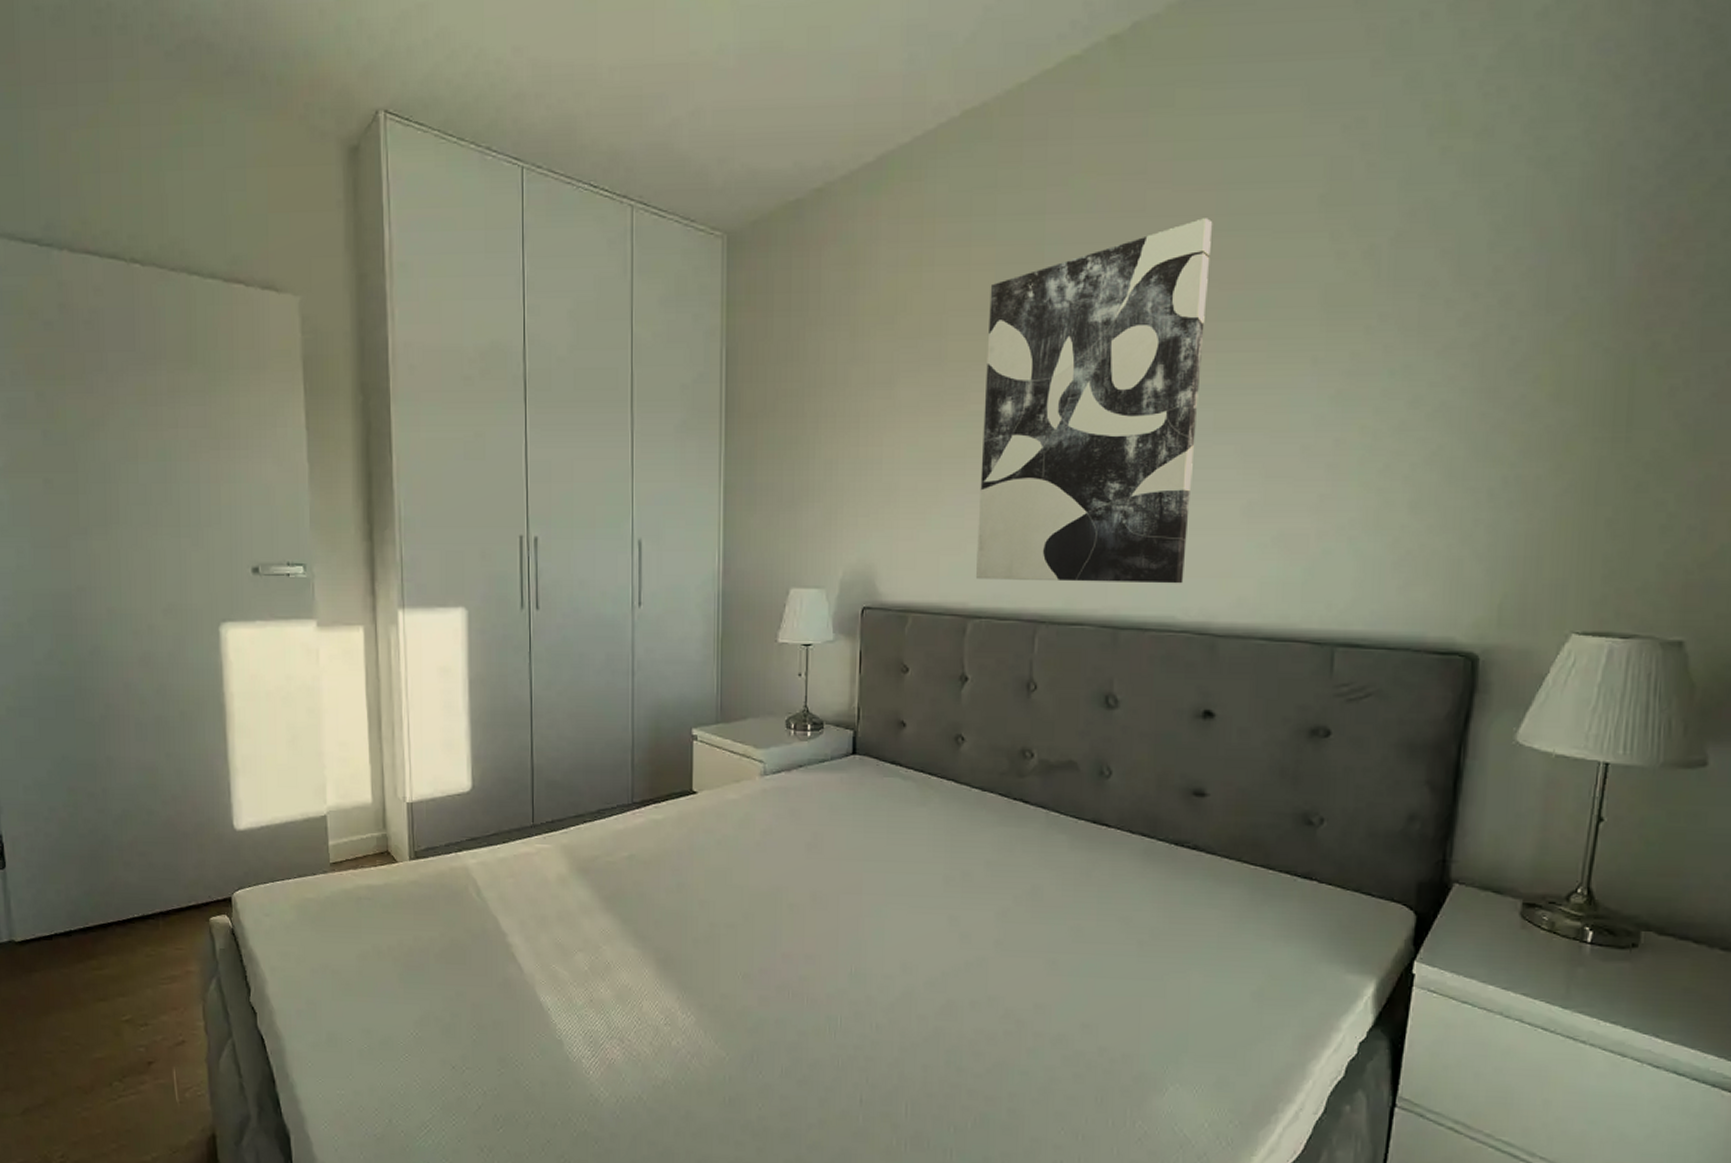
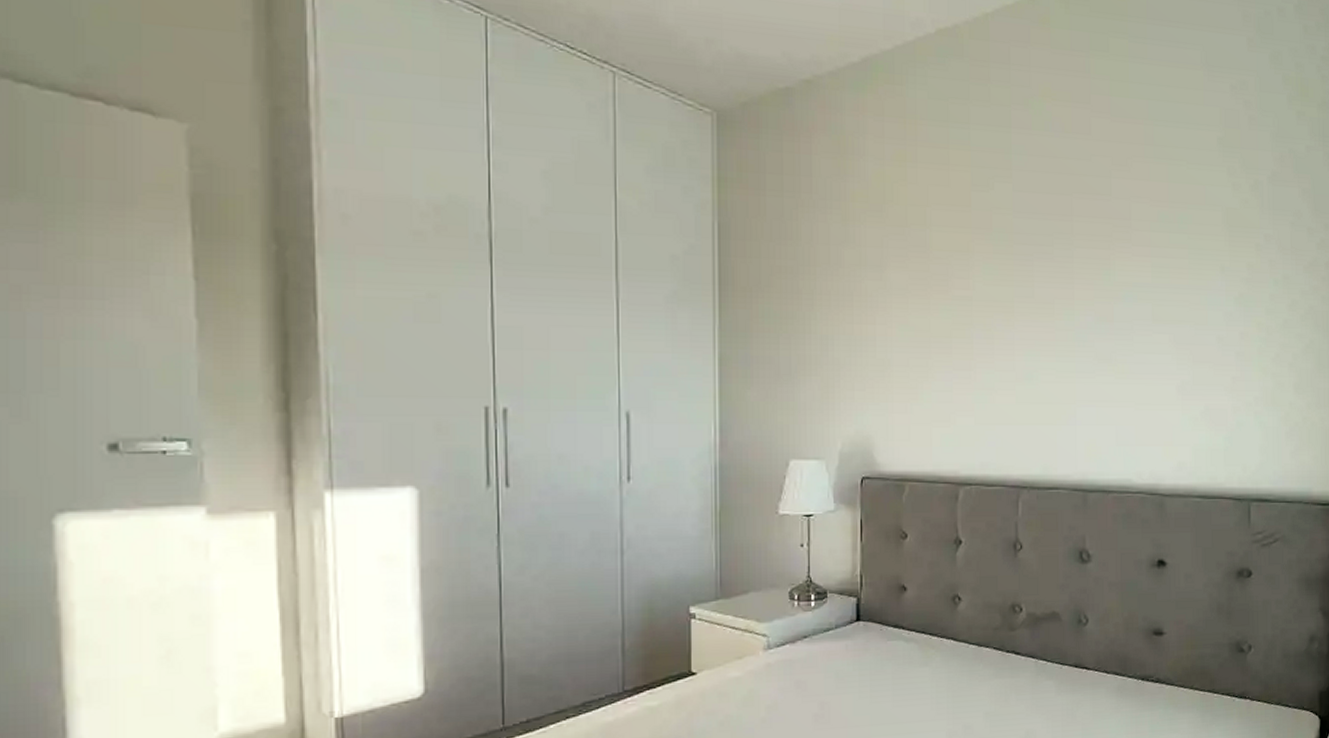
wall art: present [976,218,1212,584] -> none [965,146,1142,452]

